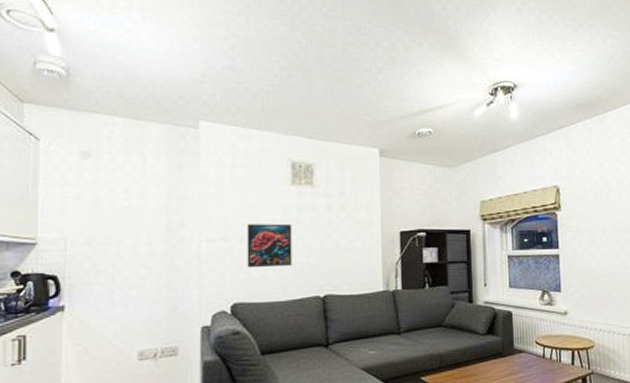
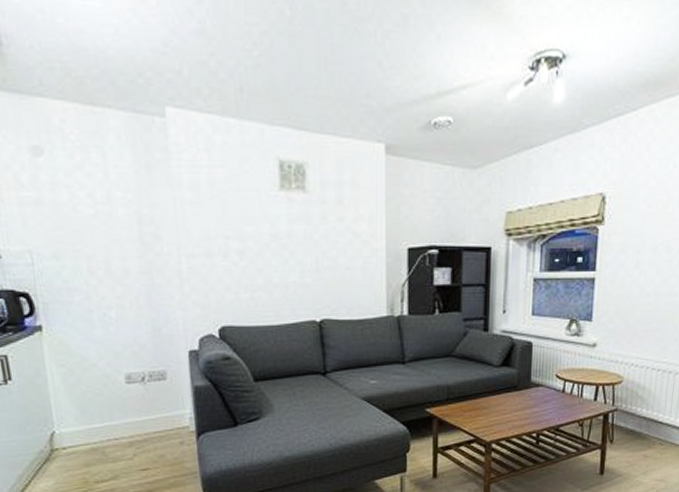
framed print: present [247,223,292,268] -> none [230,237,284,288]

